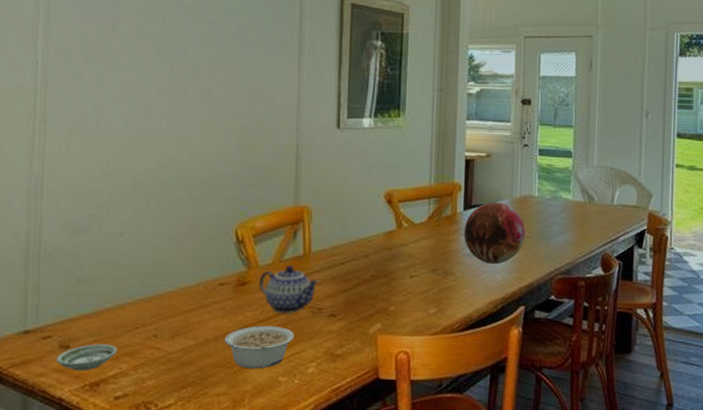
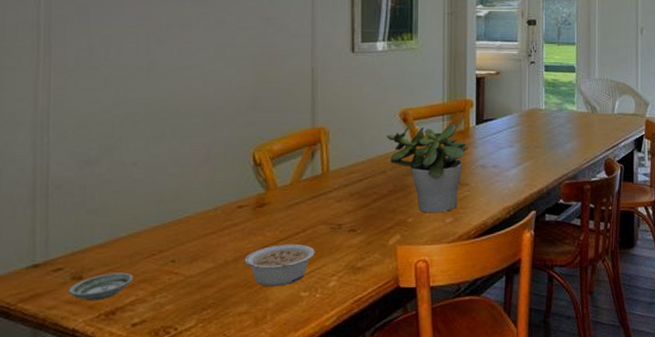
teapot: present [258,265,319,313] -> none [277,185,338,231]
potted plant: none [371,206,455,302] -> present [387,123,468,213]
decorative orb: present [464,202,526,265] -> none [477,116,534,174]

